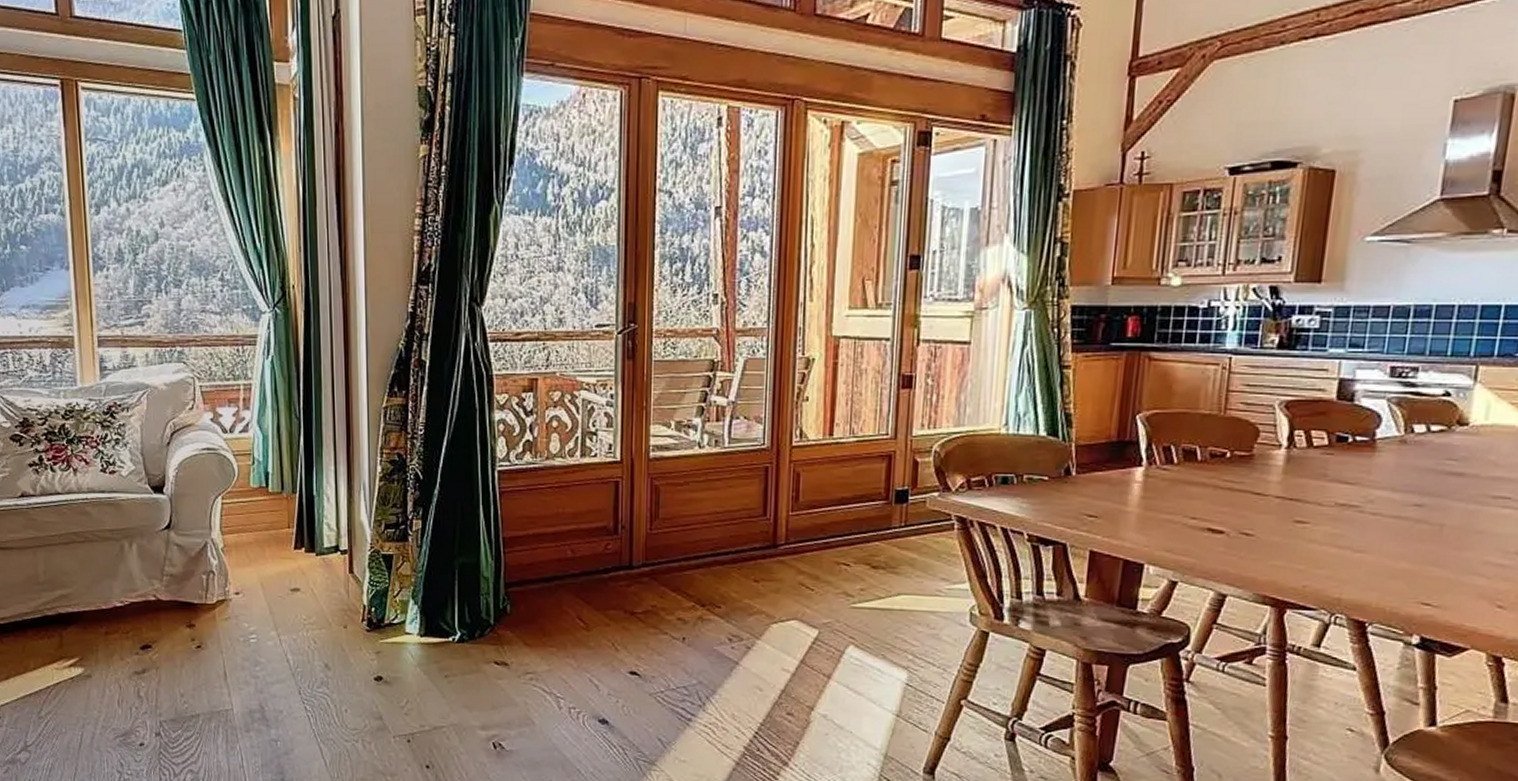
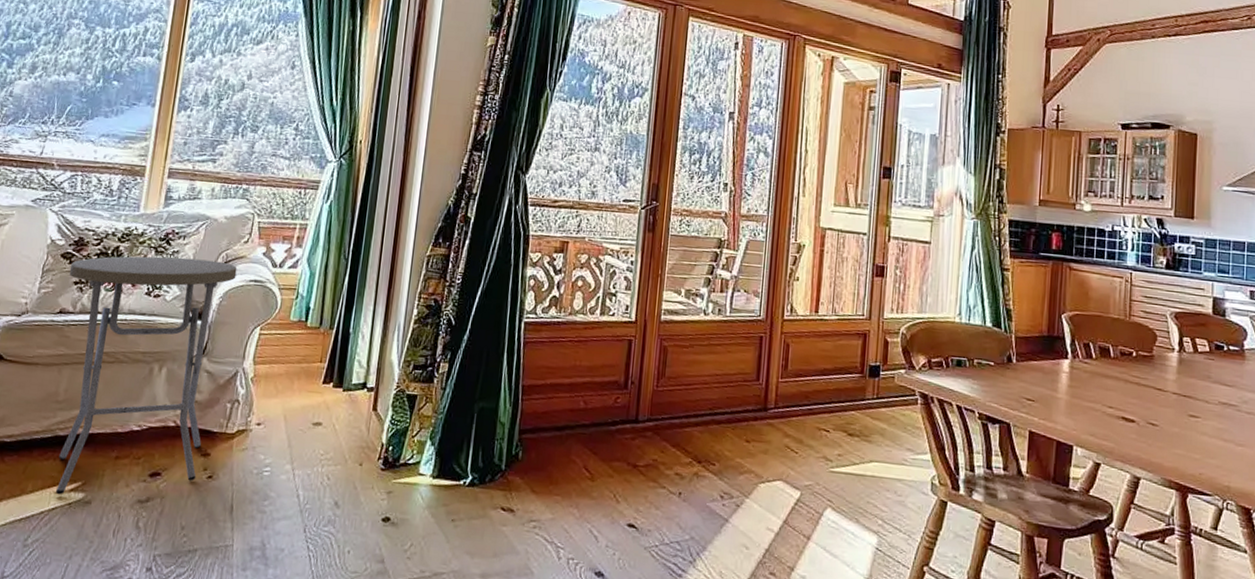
side table: none [21,430,188,671] -> present [55,256,237,495]

